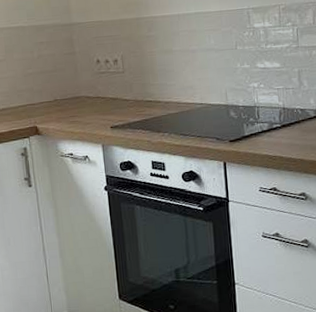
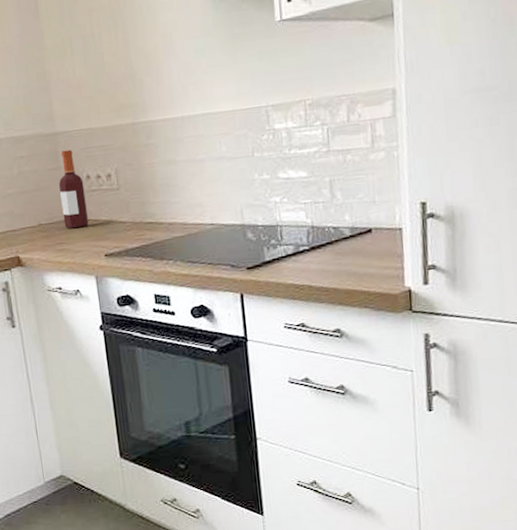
bottle: none [73,38,97,104] -> present [59,149,89,229]

